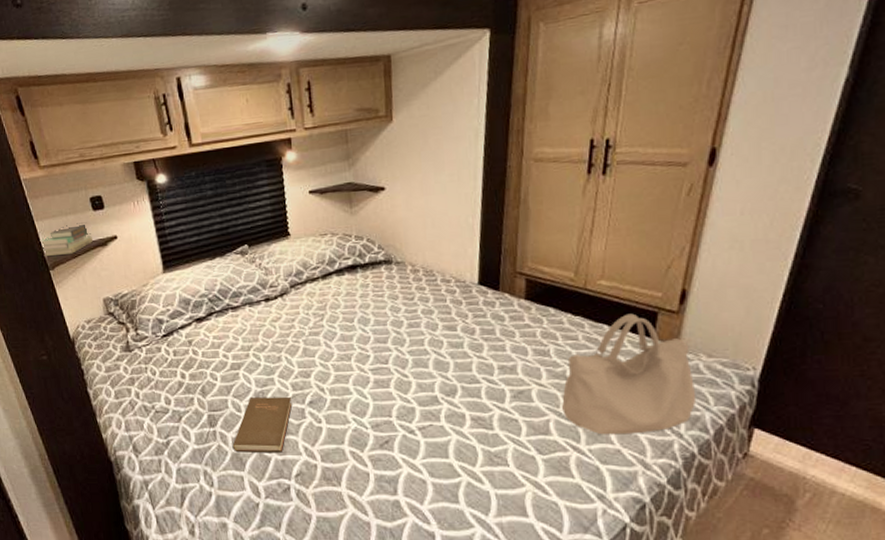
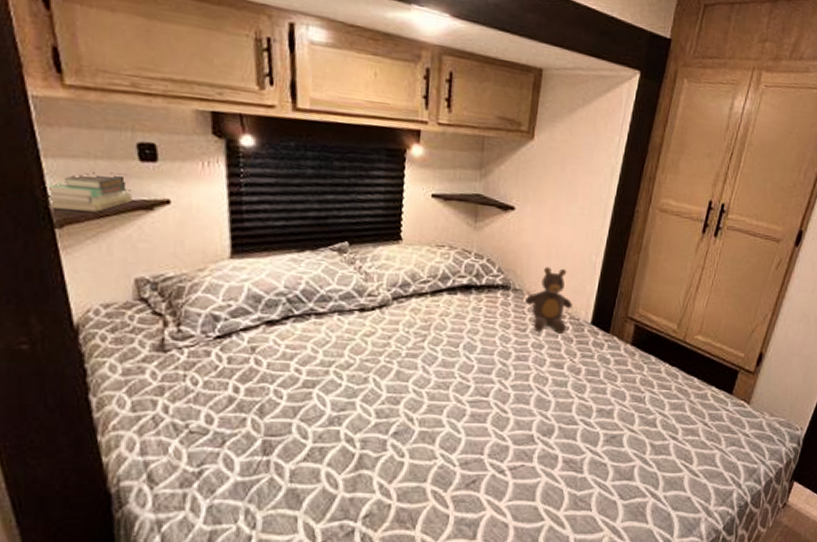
book: present [232,396,293,453] -> none [289,423,374,490]
teddy bear: none [409,235,456,298] -> present [525,267,573,334]
handbag: present [562,313,697,435] -> none [647,369,758,483]

